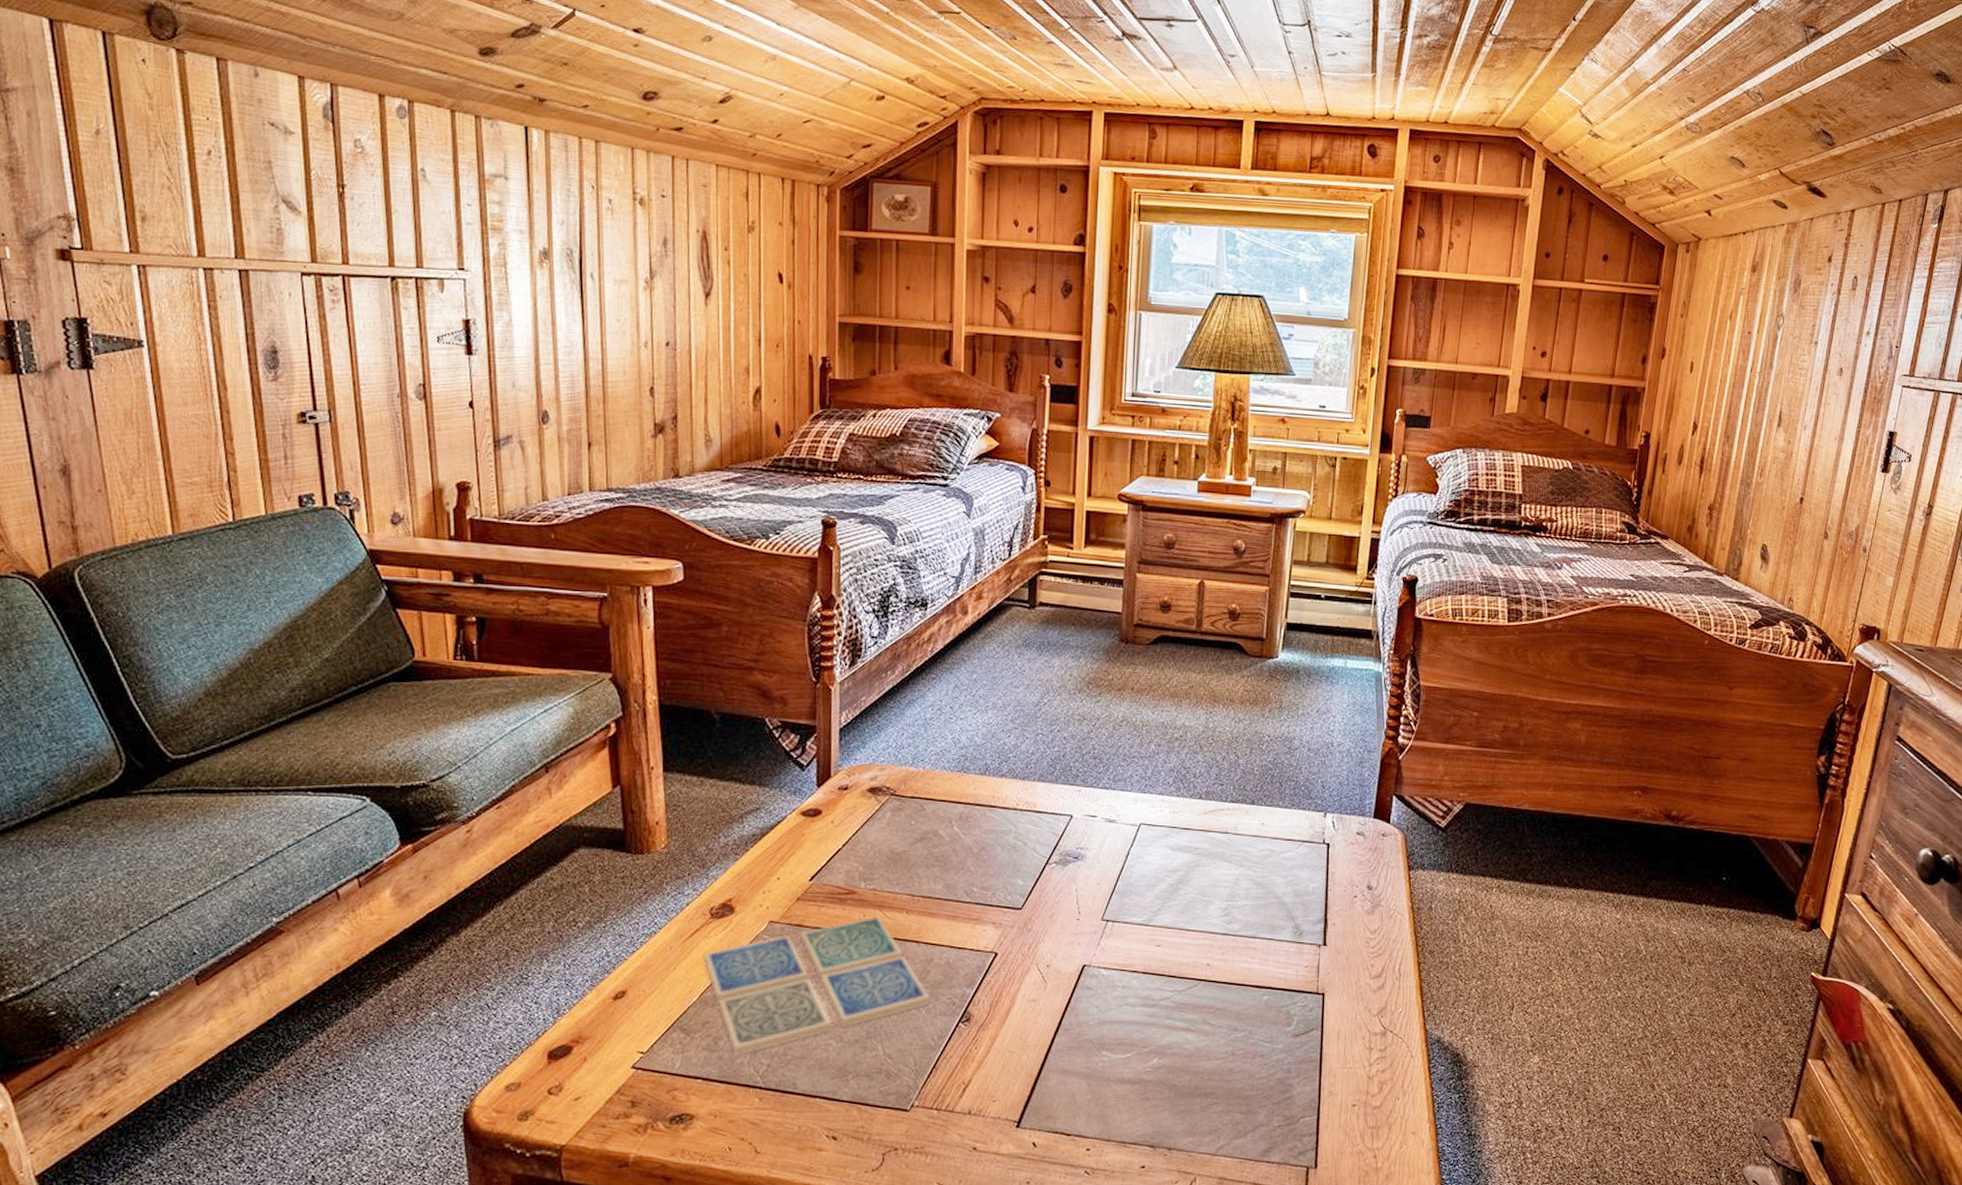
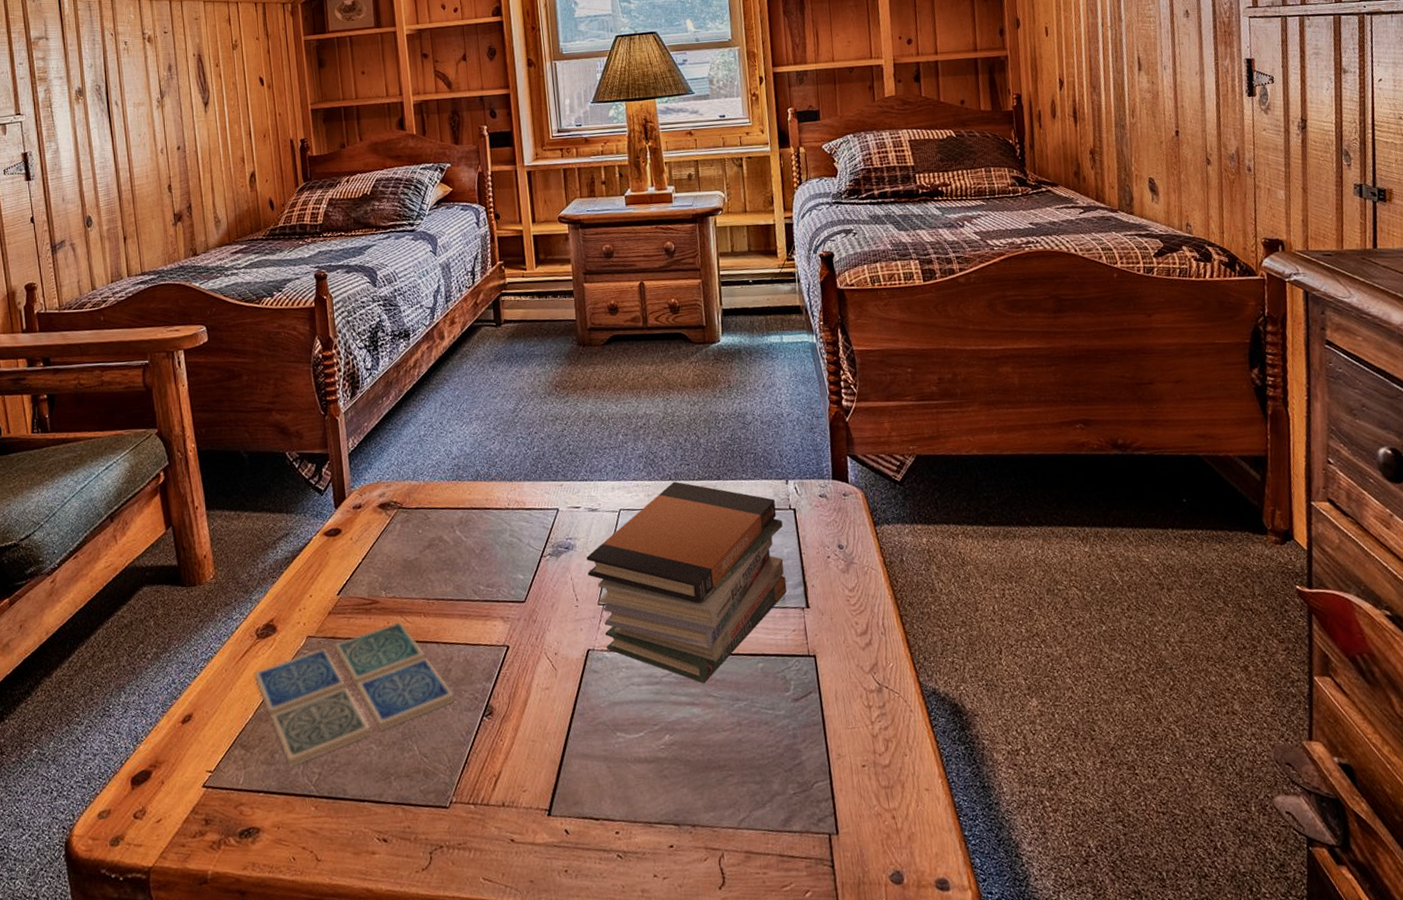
book stack: none [1095,801,1313,1011] -> present [586,481,787,684]

